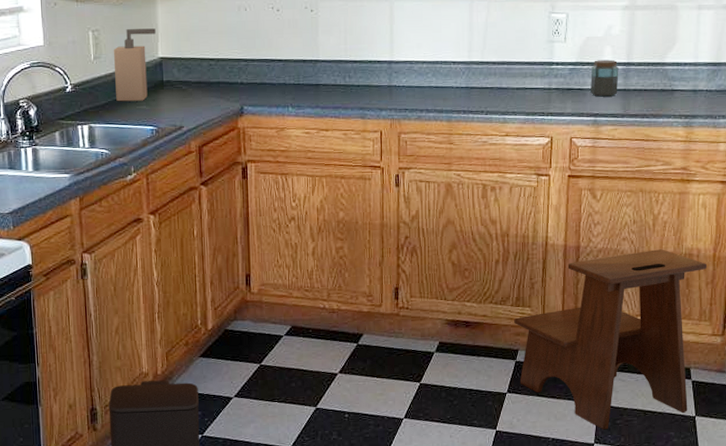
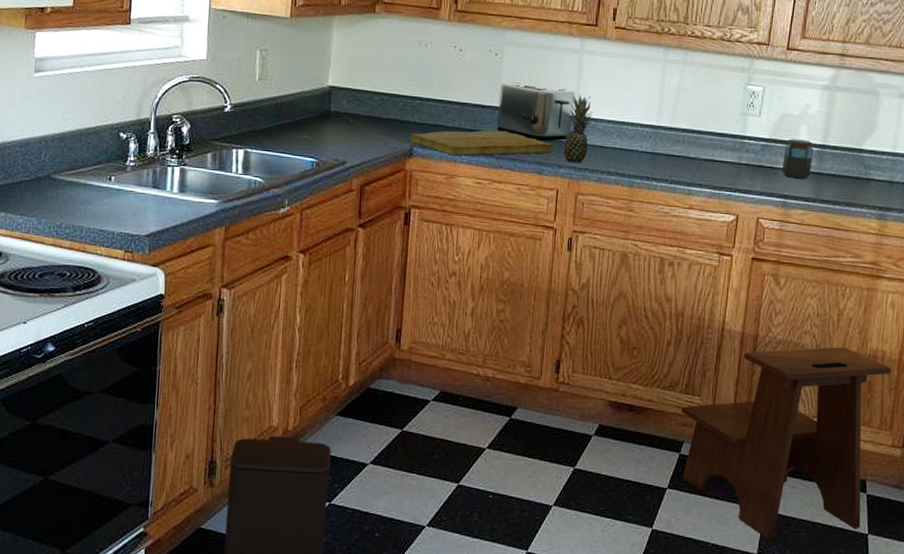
soap dispenser: present [113,28,156,102] -> none [277,52,328,130]
cutting board: none [239,81,373,110] -> present [409,130,552,156]
toaster: none [318,35,390,88] -> present [496,82,576,142]
fruit: none [383,40,408,105] -> present [563,95,594,163]

